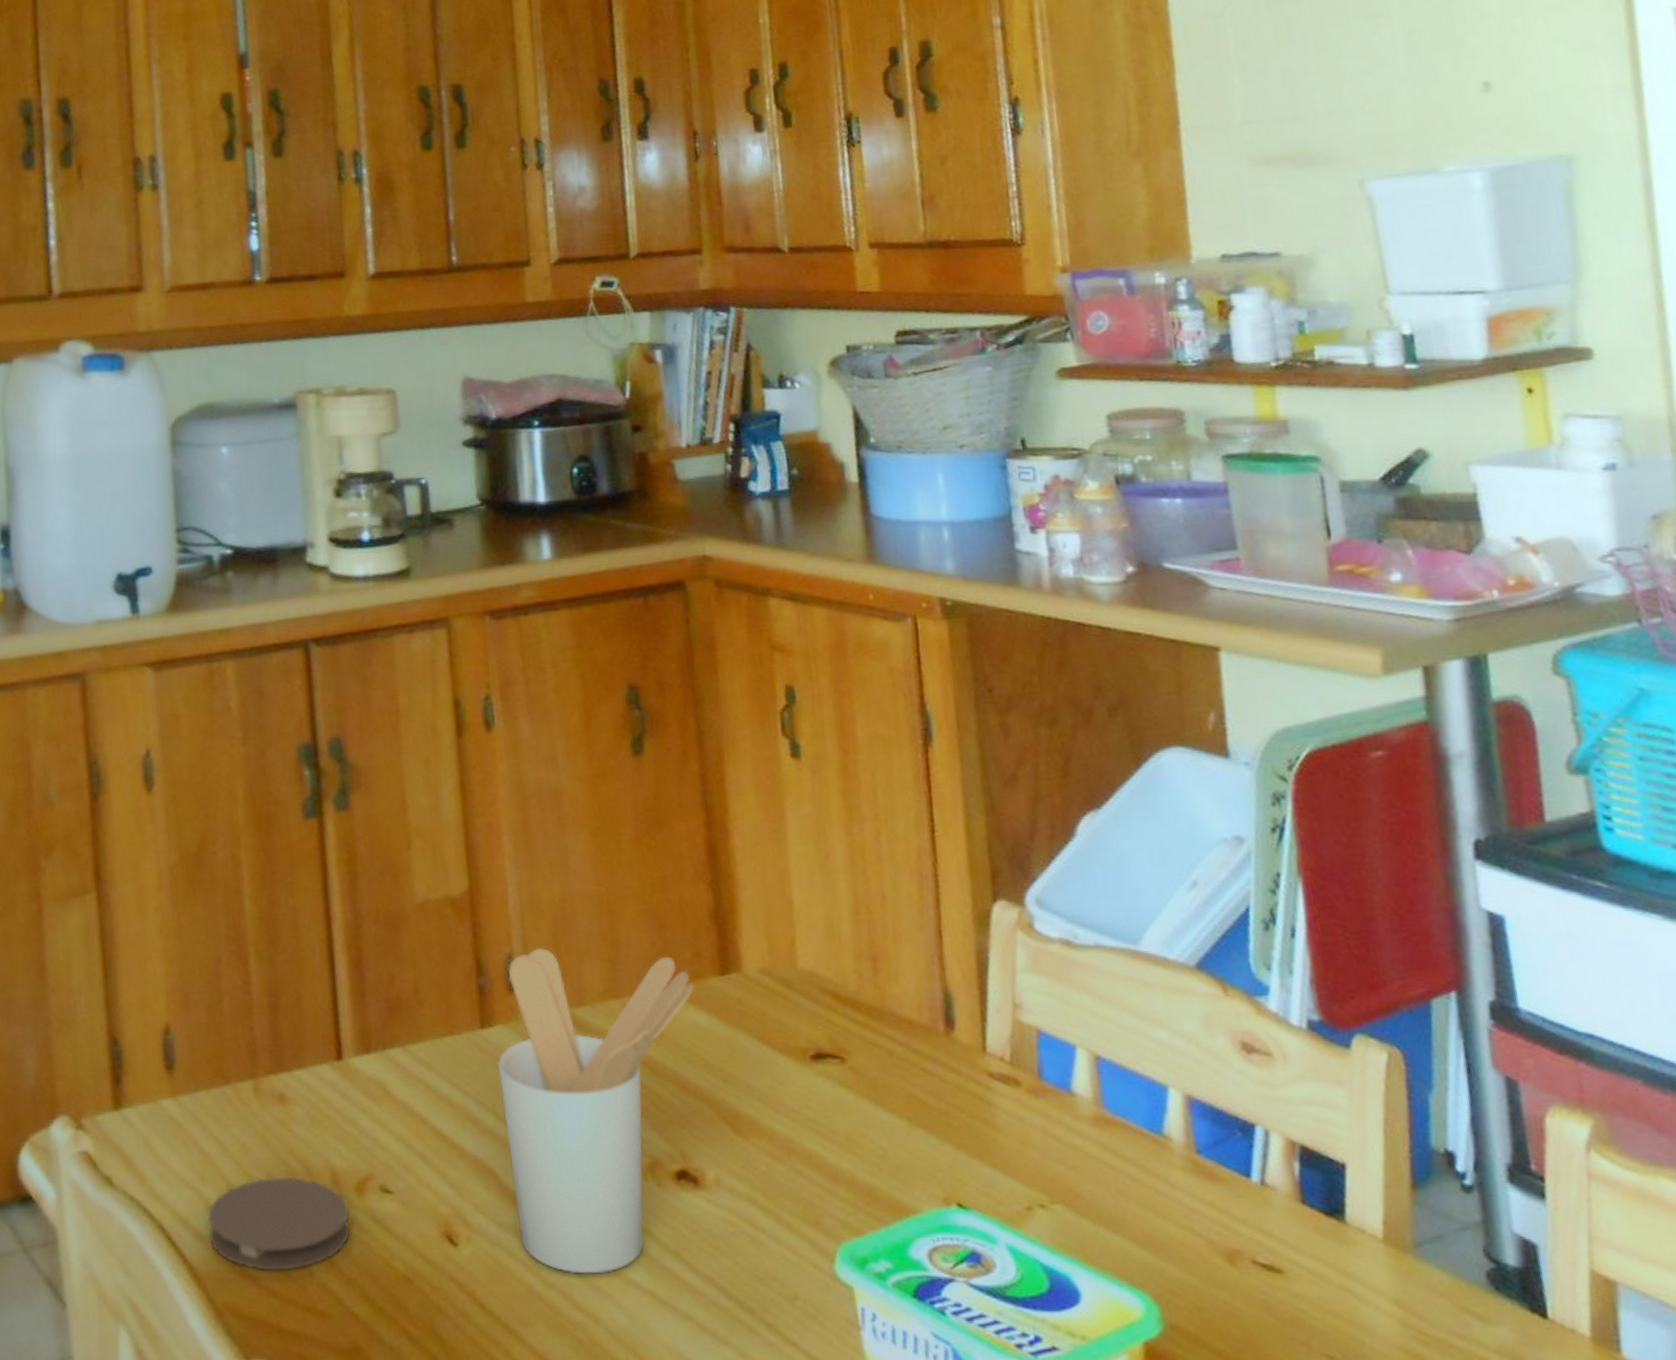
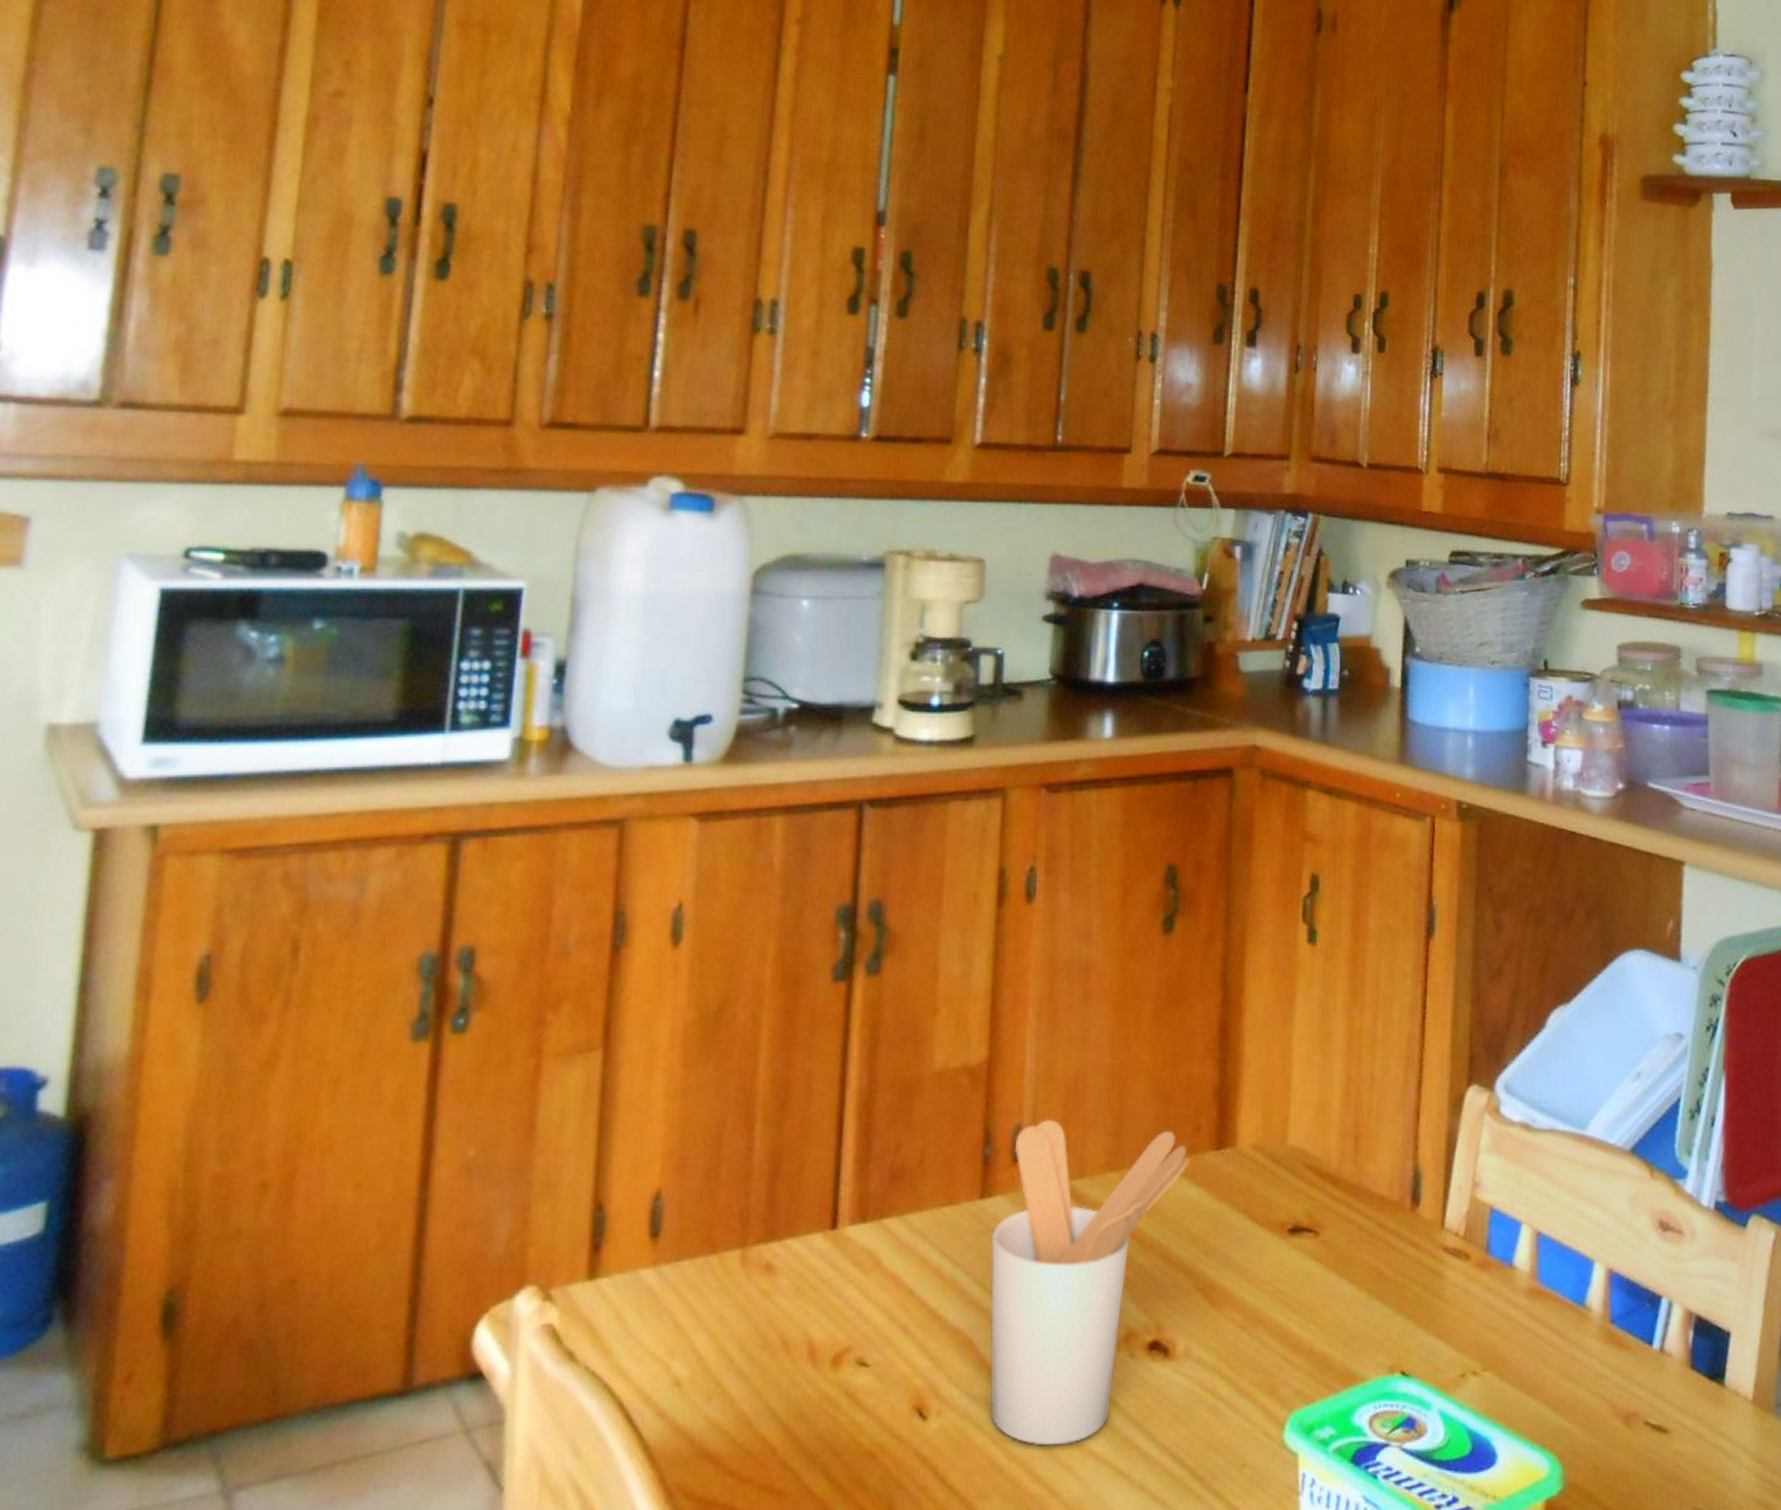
coaster: present [208,1176,350,1271] -> none [671,1349,822,1449]

